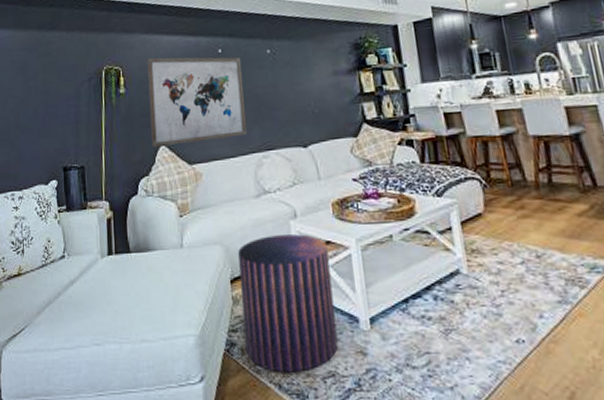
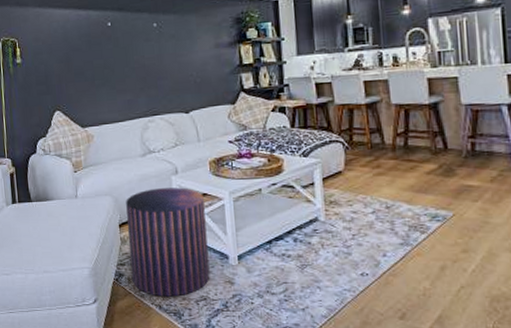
wall art: present [147,57,247,147] -> none [41,30,134,112]

